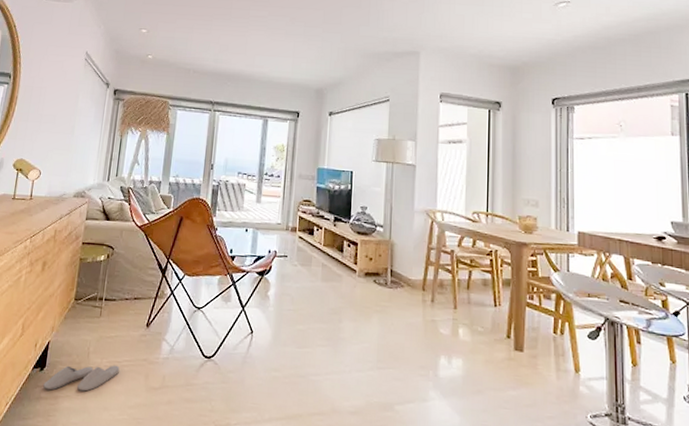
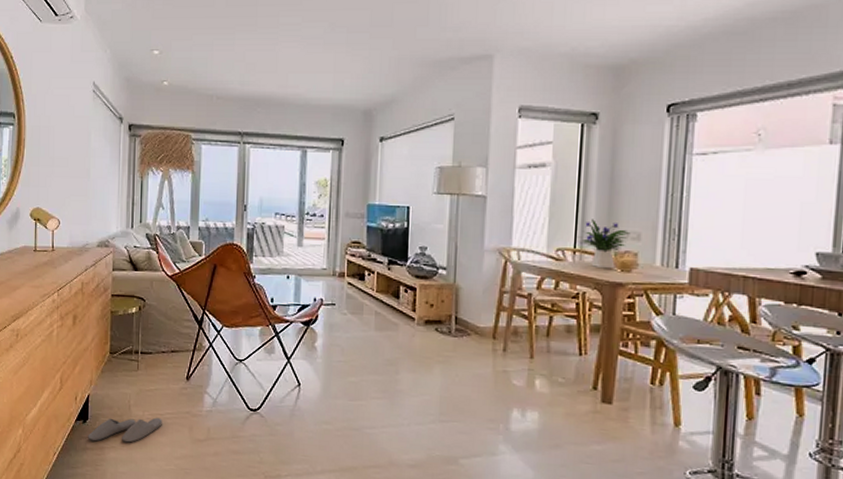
flower arrangement: none [489,188,530,230] -> present [578,219,631,268]

